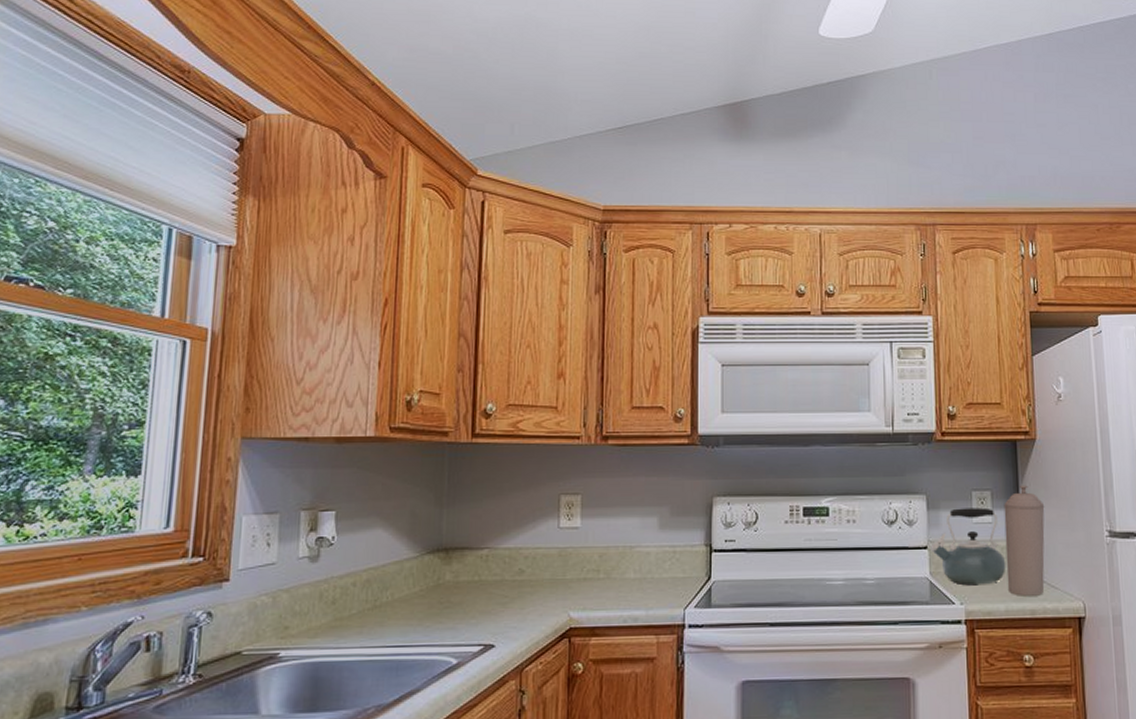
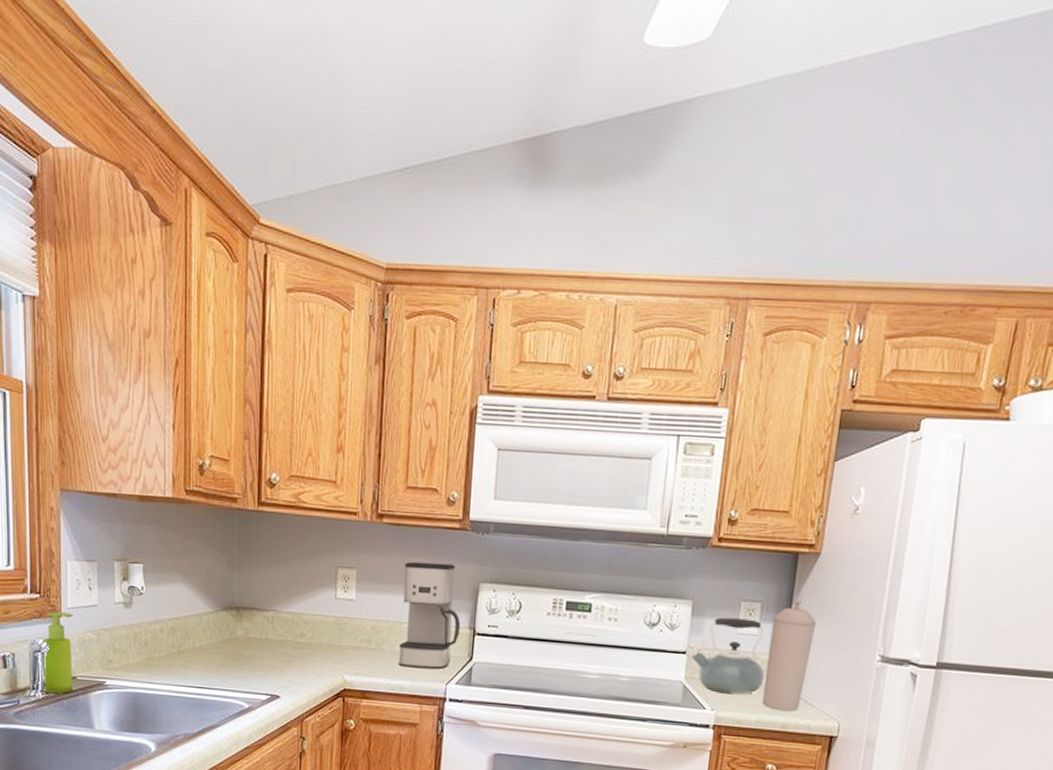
soap dispenser: none [198,576,245,677] -> present [43,612,73,694]
coffee maker: none [630,480,696,595] -> present [398,561,461,669]

